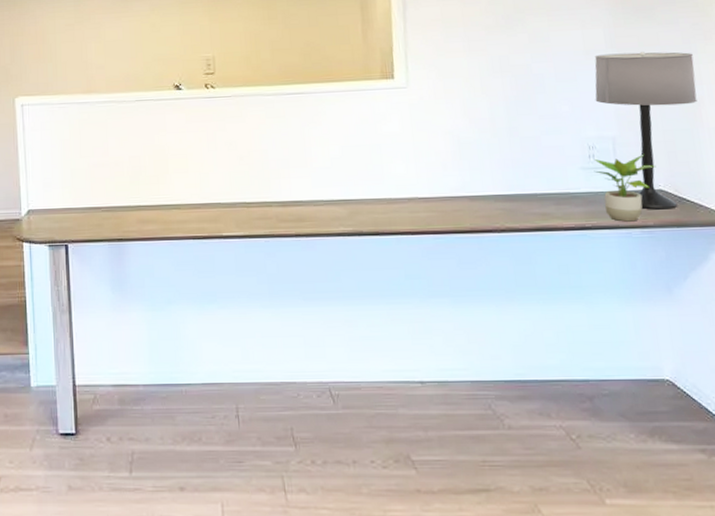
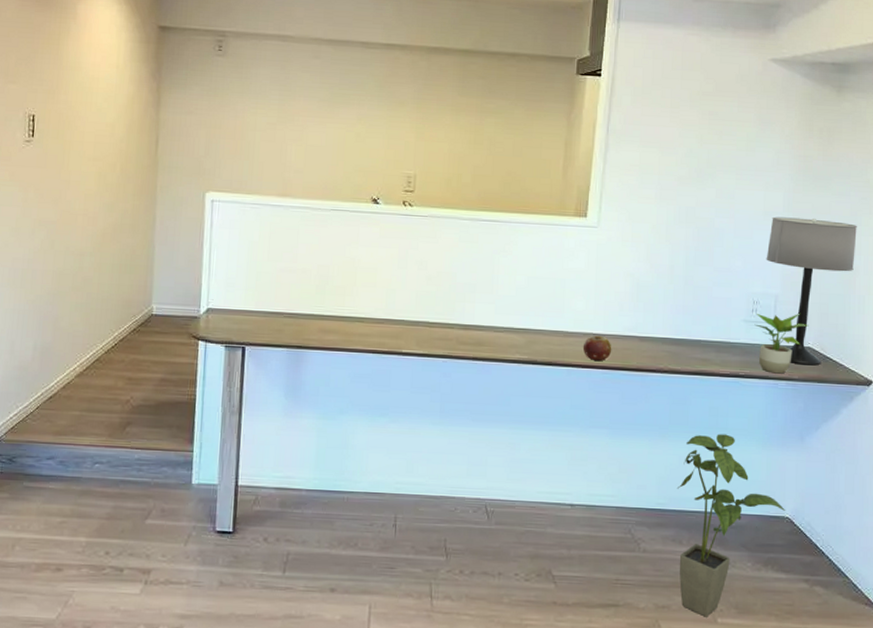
fruit: none [409,199,442,227] -> present [582,335,612,362]
house plant: none [535,292,665,499] -> present [676,434,786,617]

